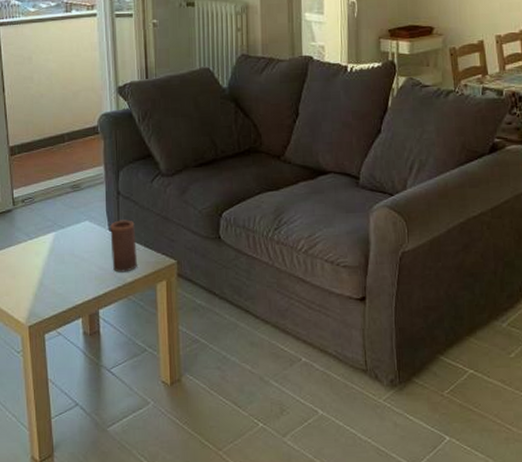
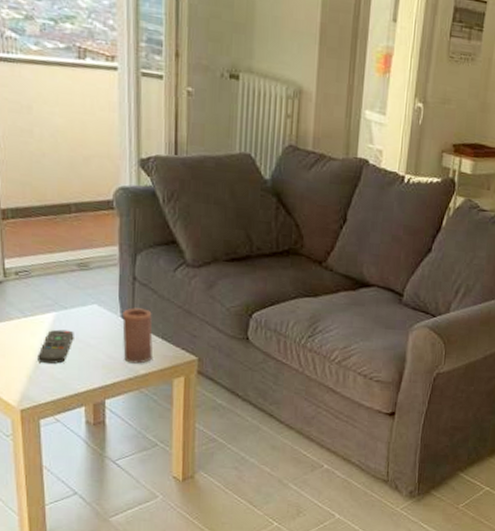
remote control: none [41,247,71,280] -> present [37,329,74,364]

